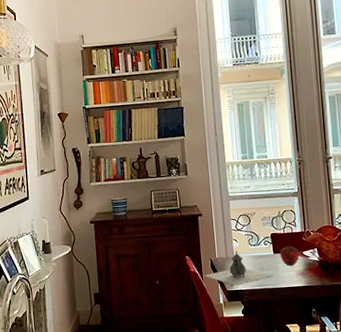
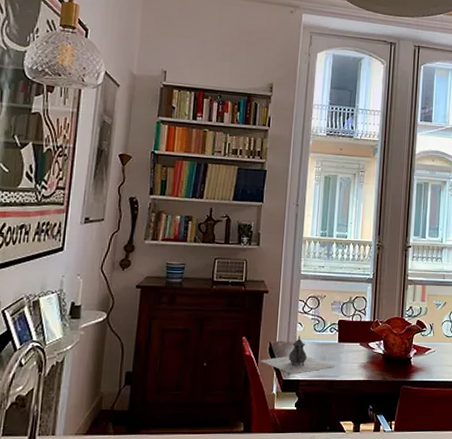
apple: present [280,246,300,266] -> none [344,335,365,358]

